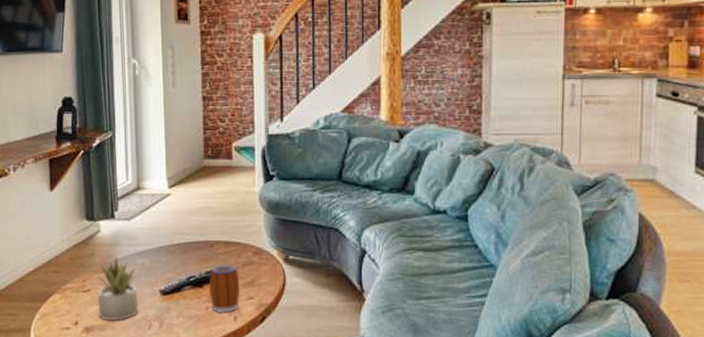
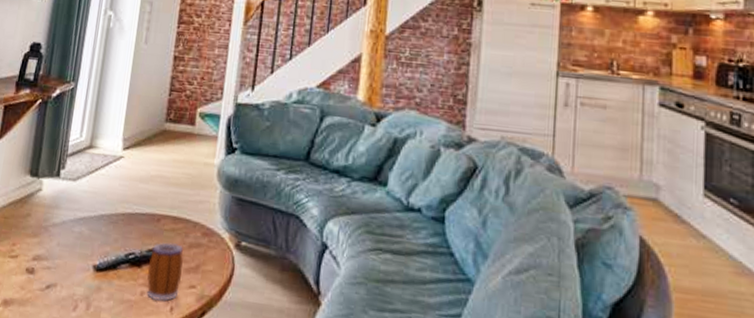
succulent plant: present [98,256,139,322] -> none [21,220,72,297]

